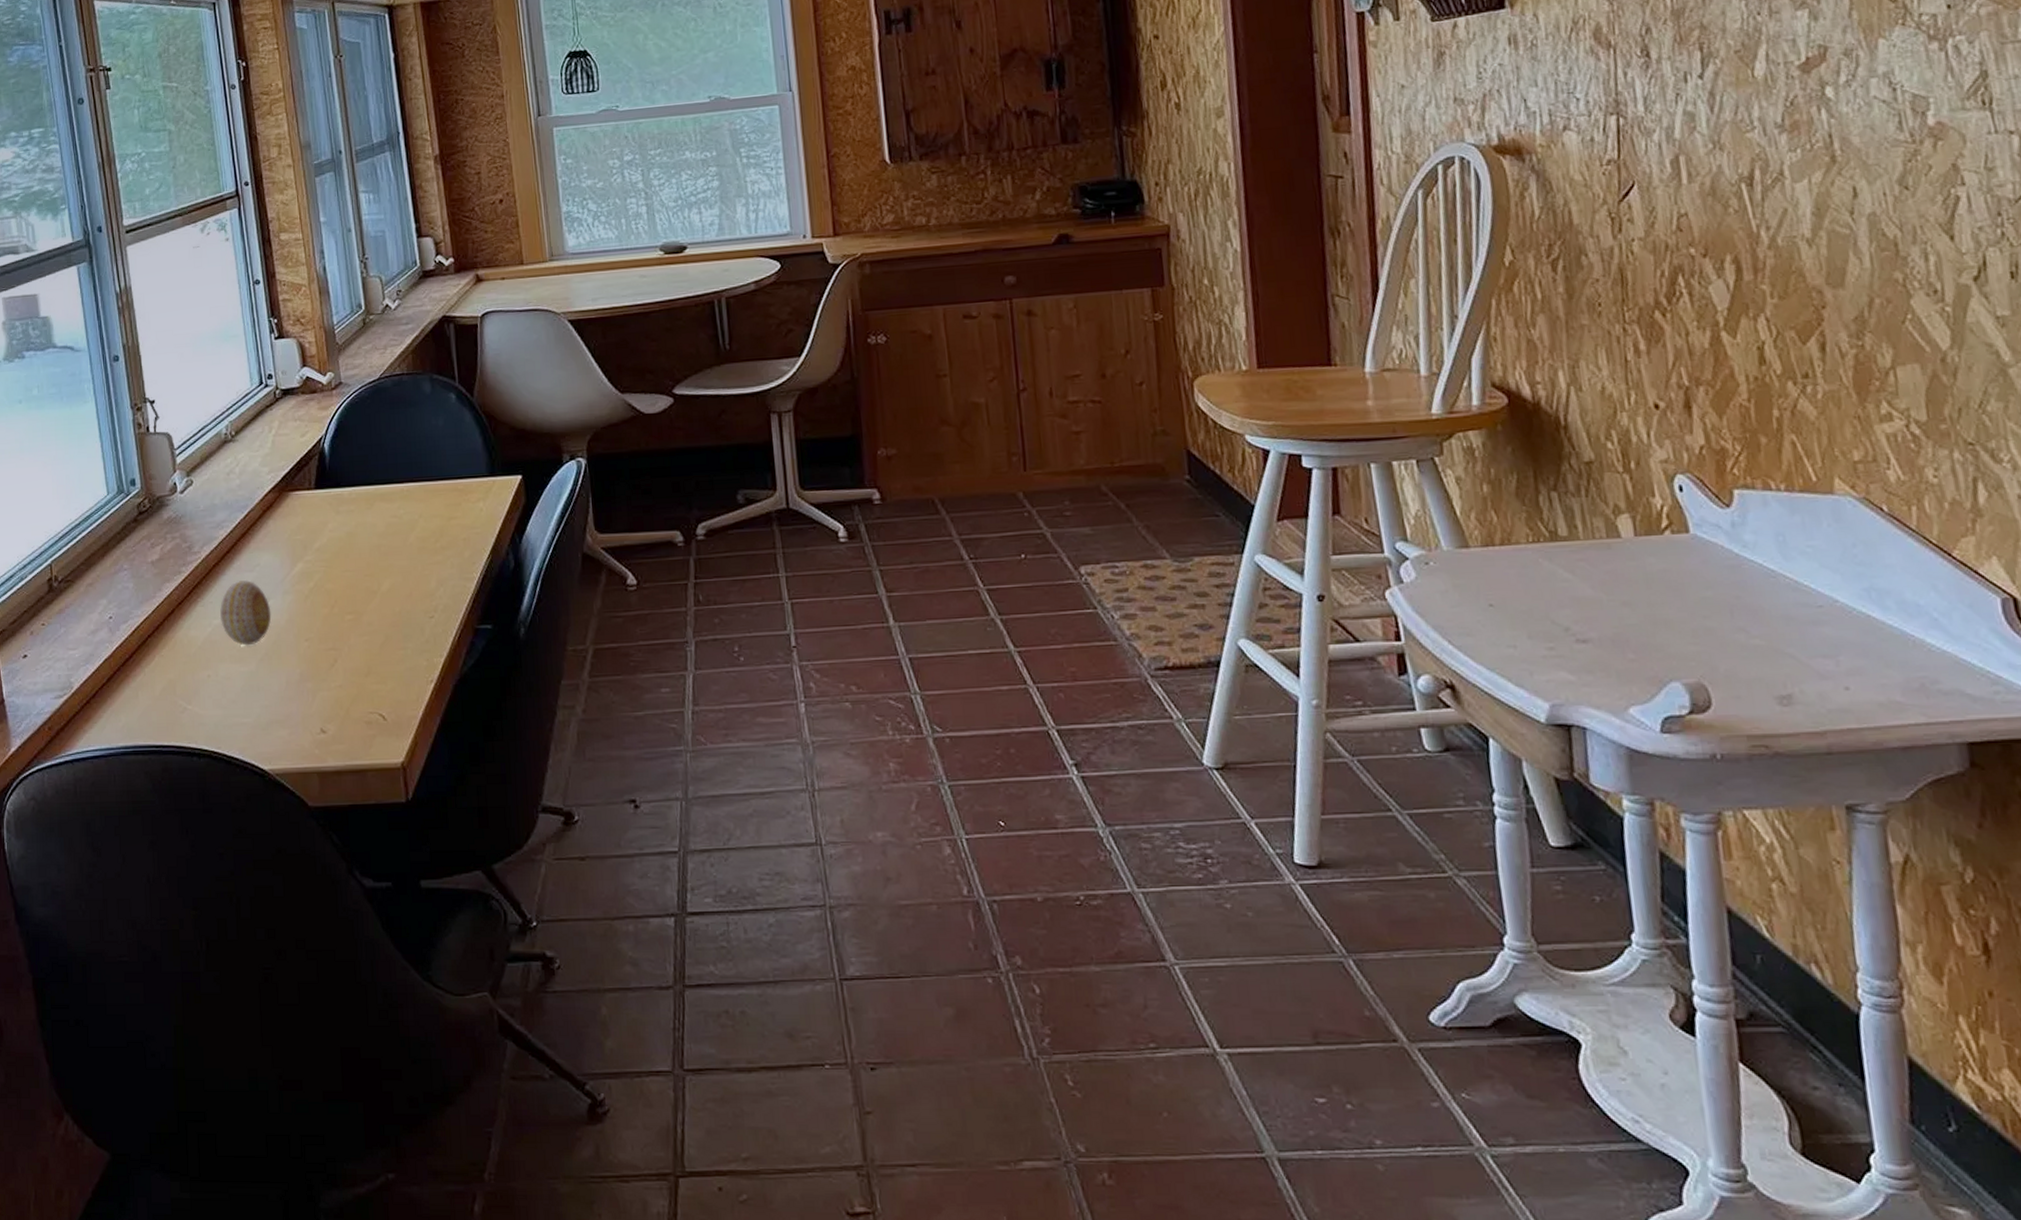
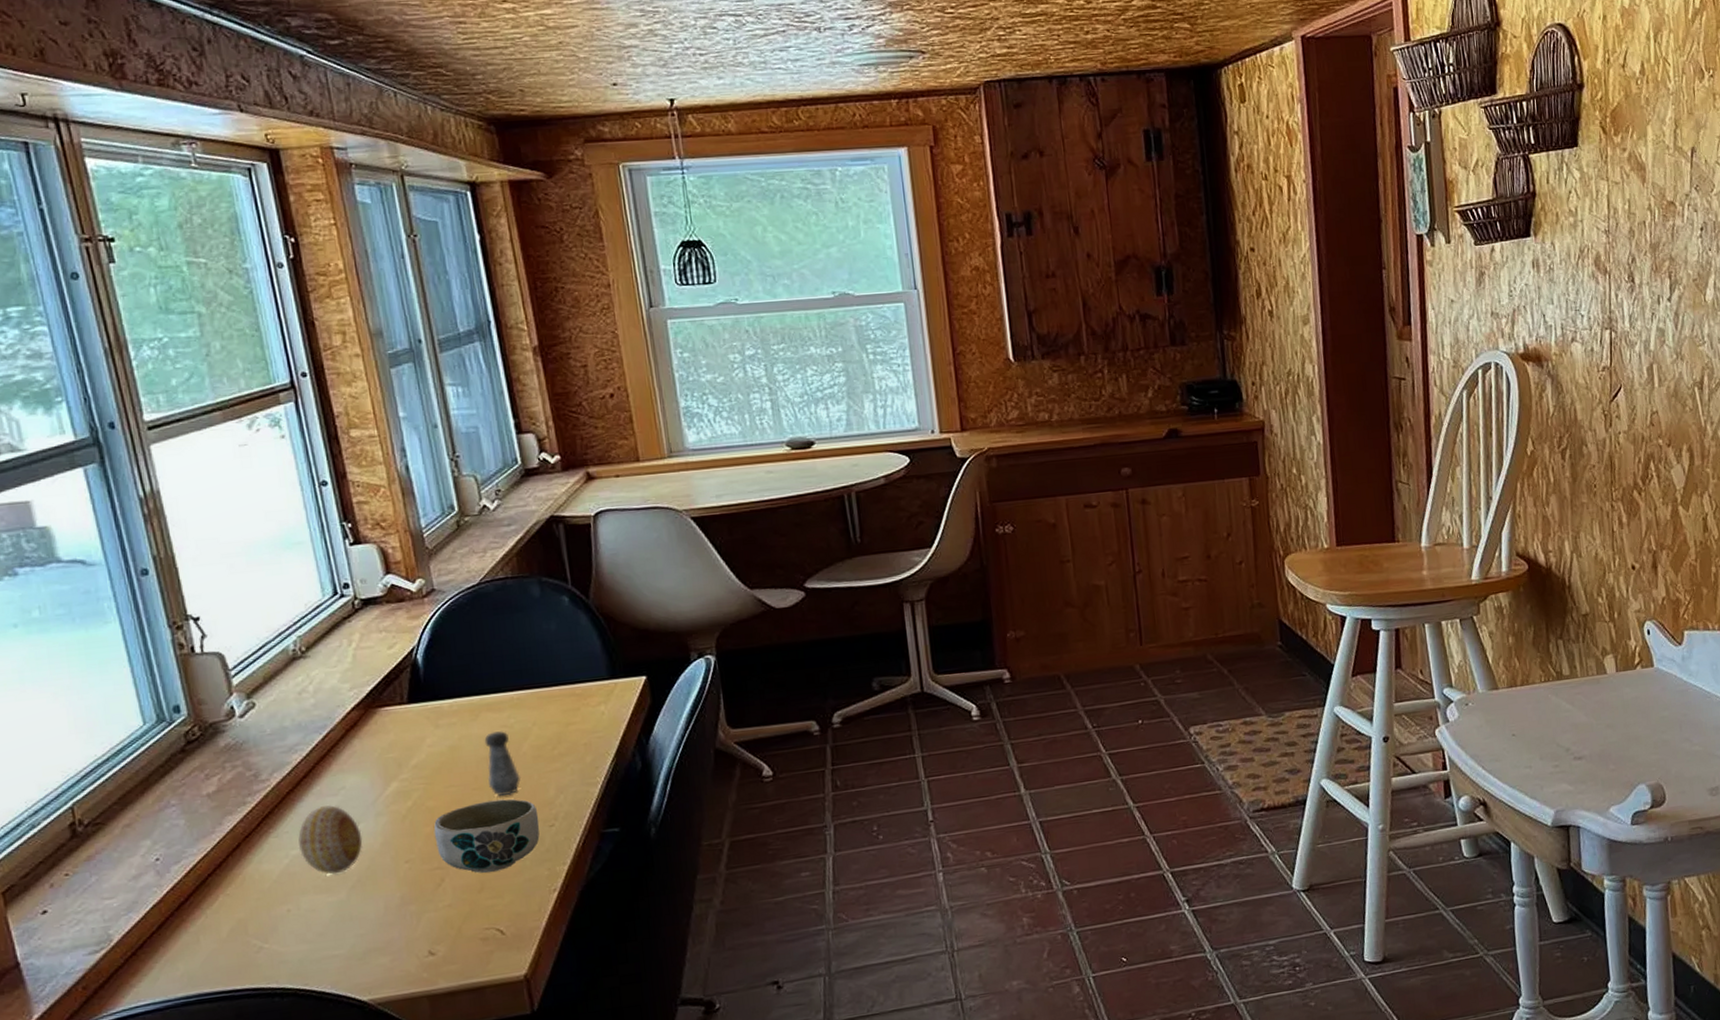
bowl: none [330,587,421,659] -> present [433,799,540,873]
salt shaker: none [377,521,407,584] -> present [484,731,522,796]

